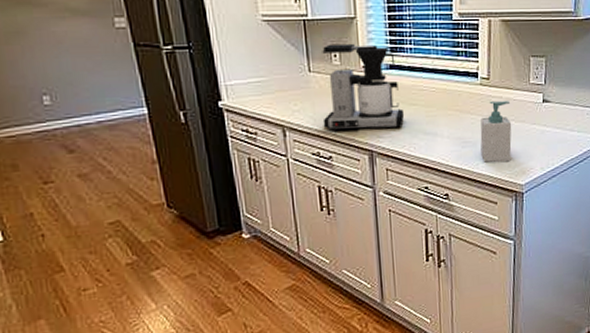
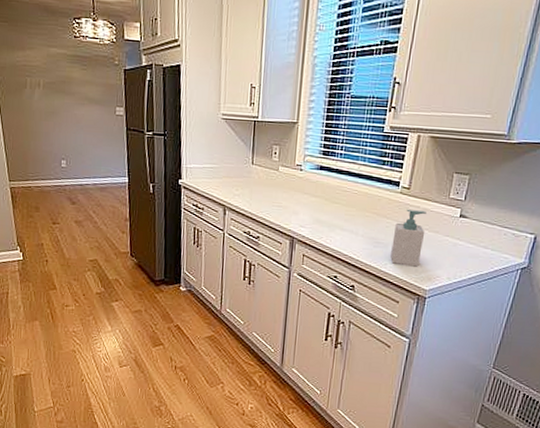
coffee maker: present [322,43,405,131] -> none [256,143,327,221]

